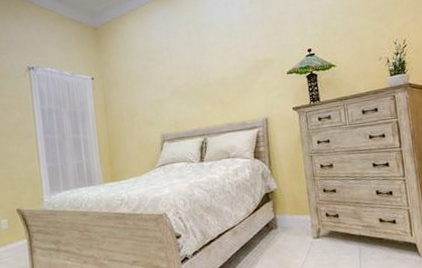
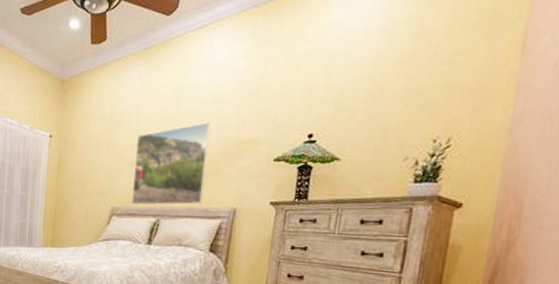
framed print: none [172,49,239,129] -> present [131,122,211,206]

